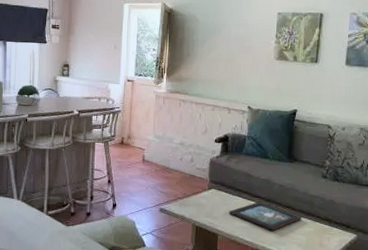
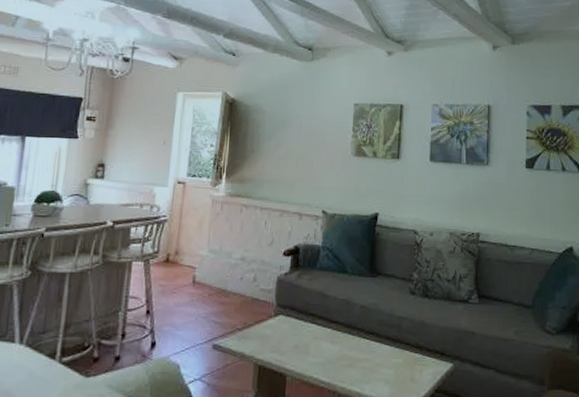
decorative tray: present [229,202,303,231] -> none [300,329,390,365]

